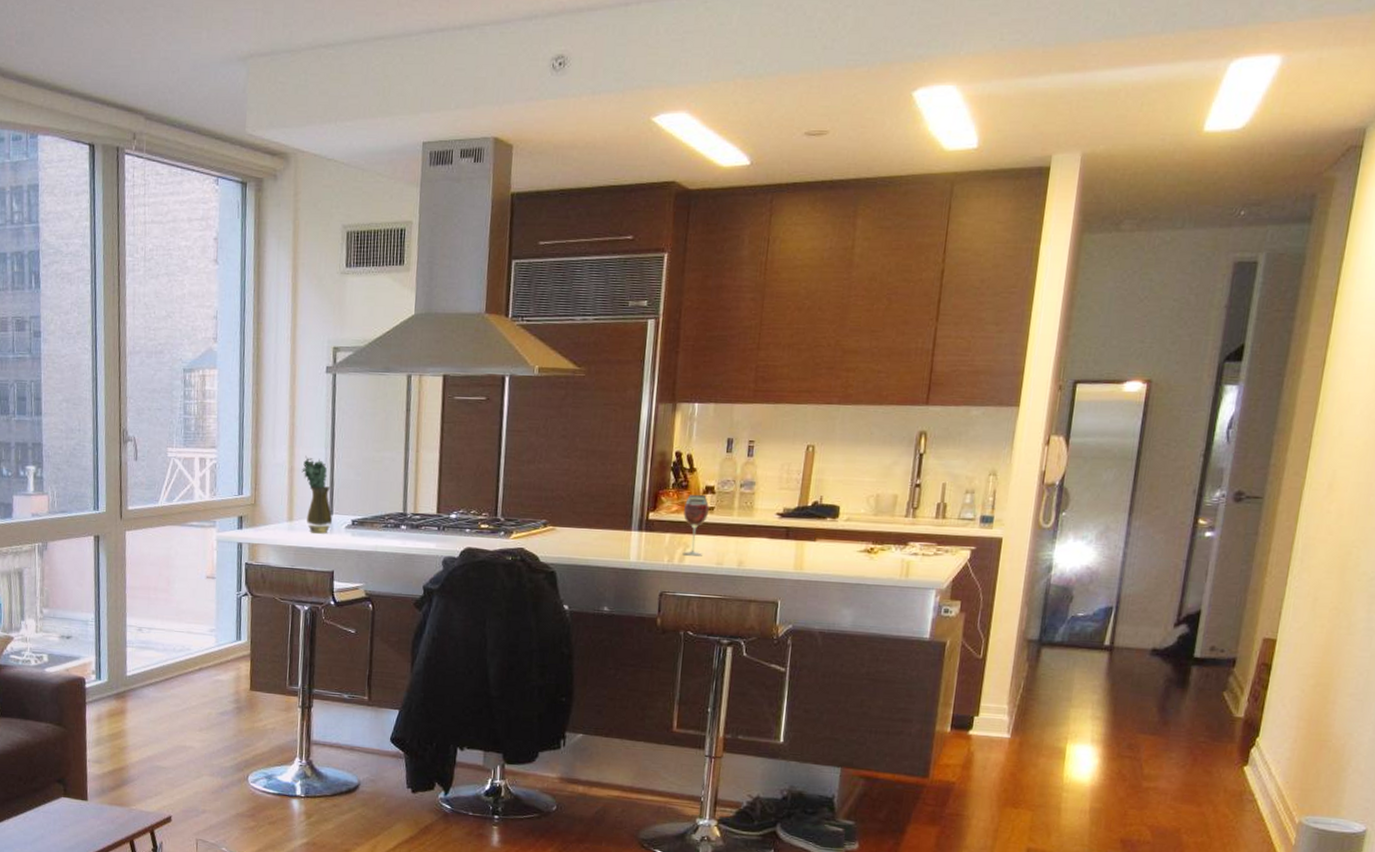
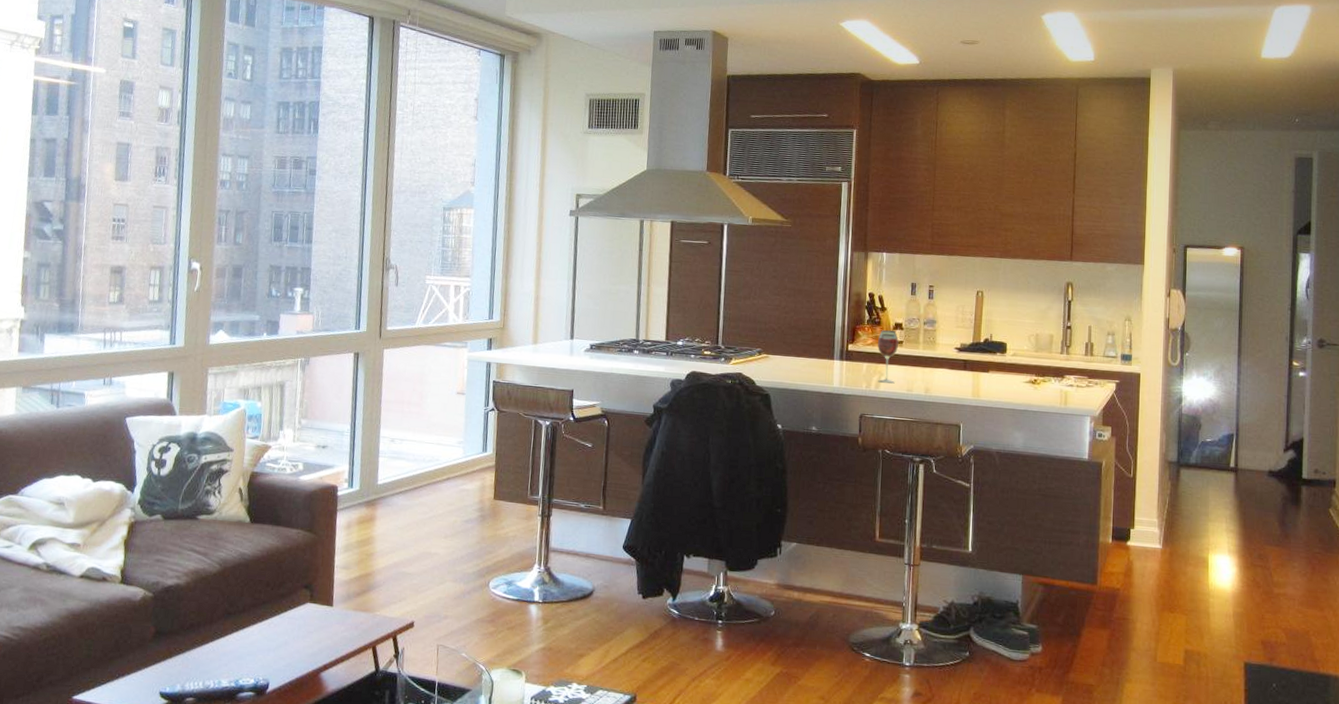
vase: present [302,455,333,534] -> none [546,286,573,356]

